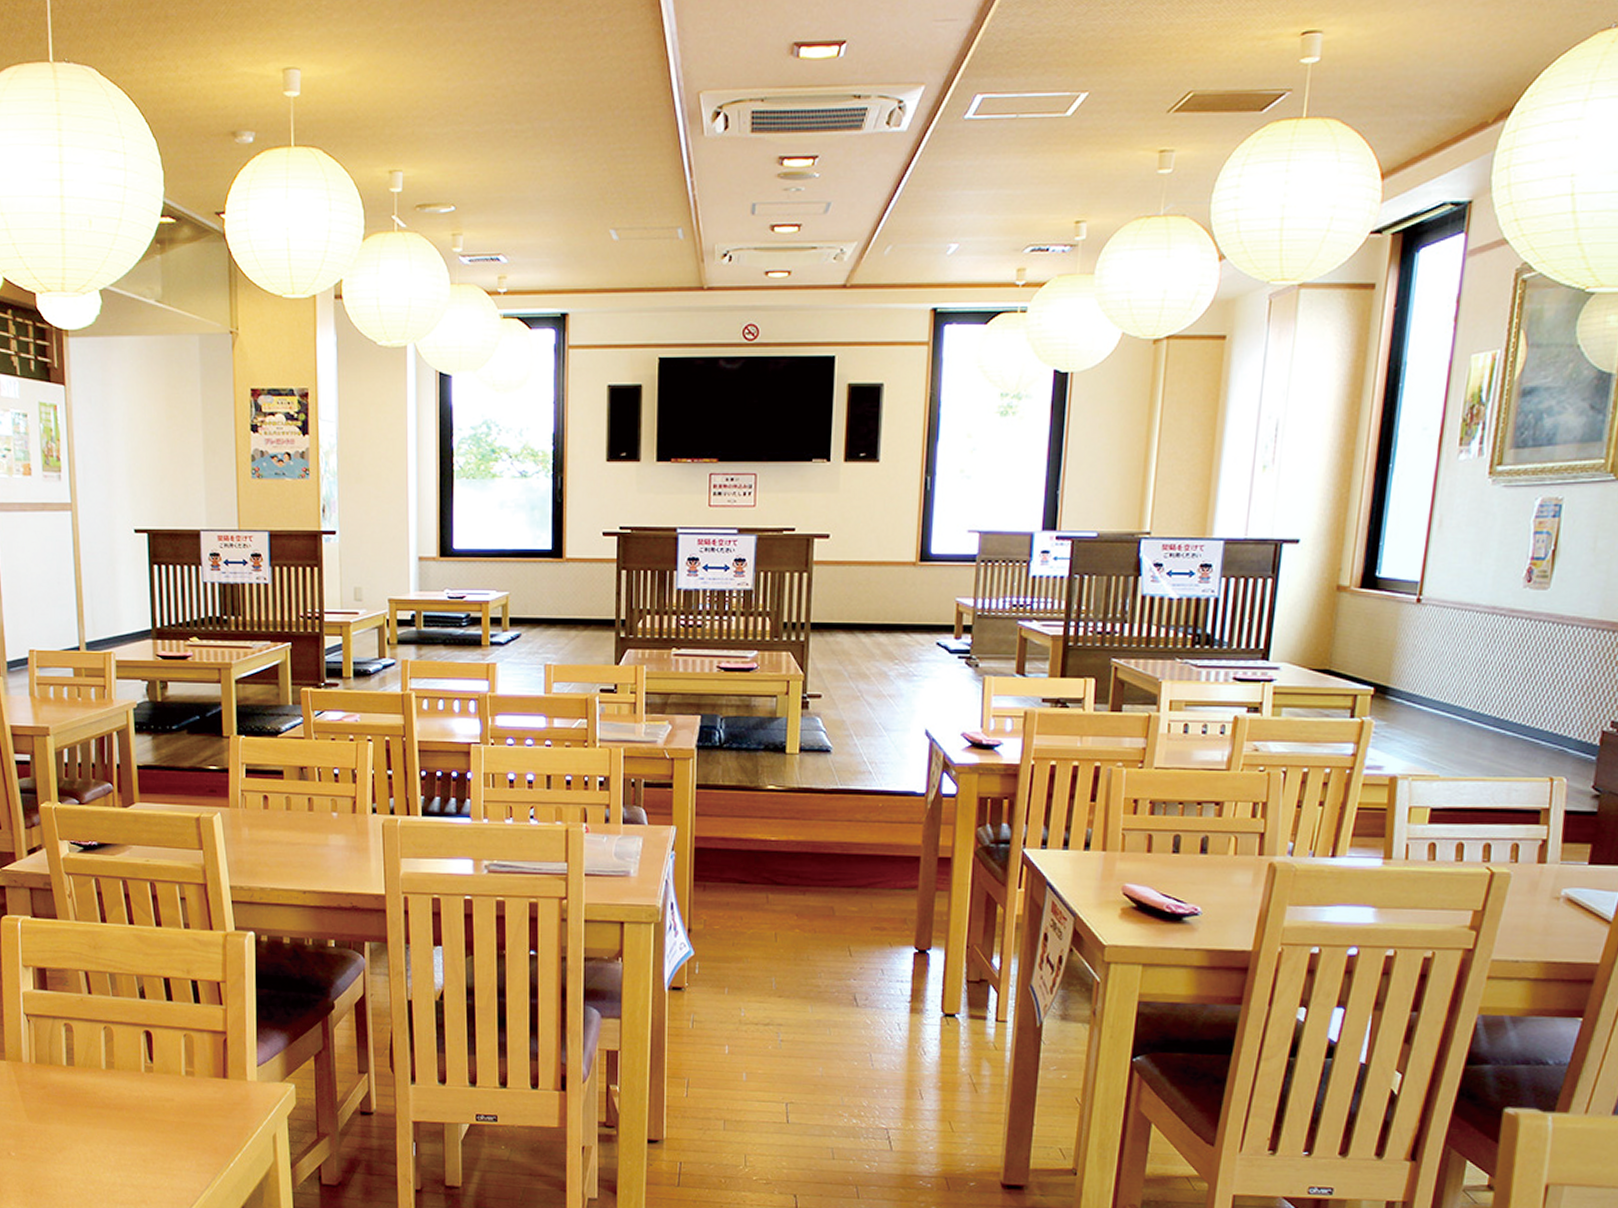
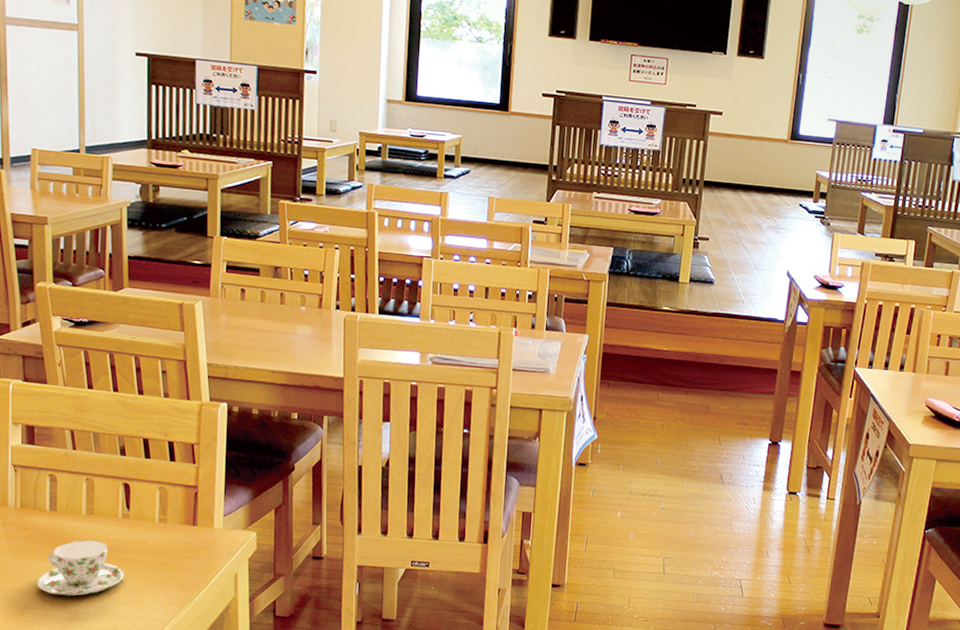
teacup: none [57,1098,151,1164] -> present [37,540,124,596]

